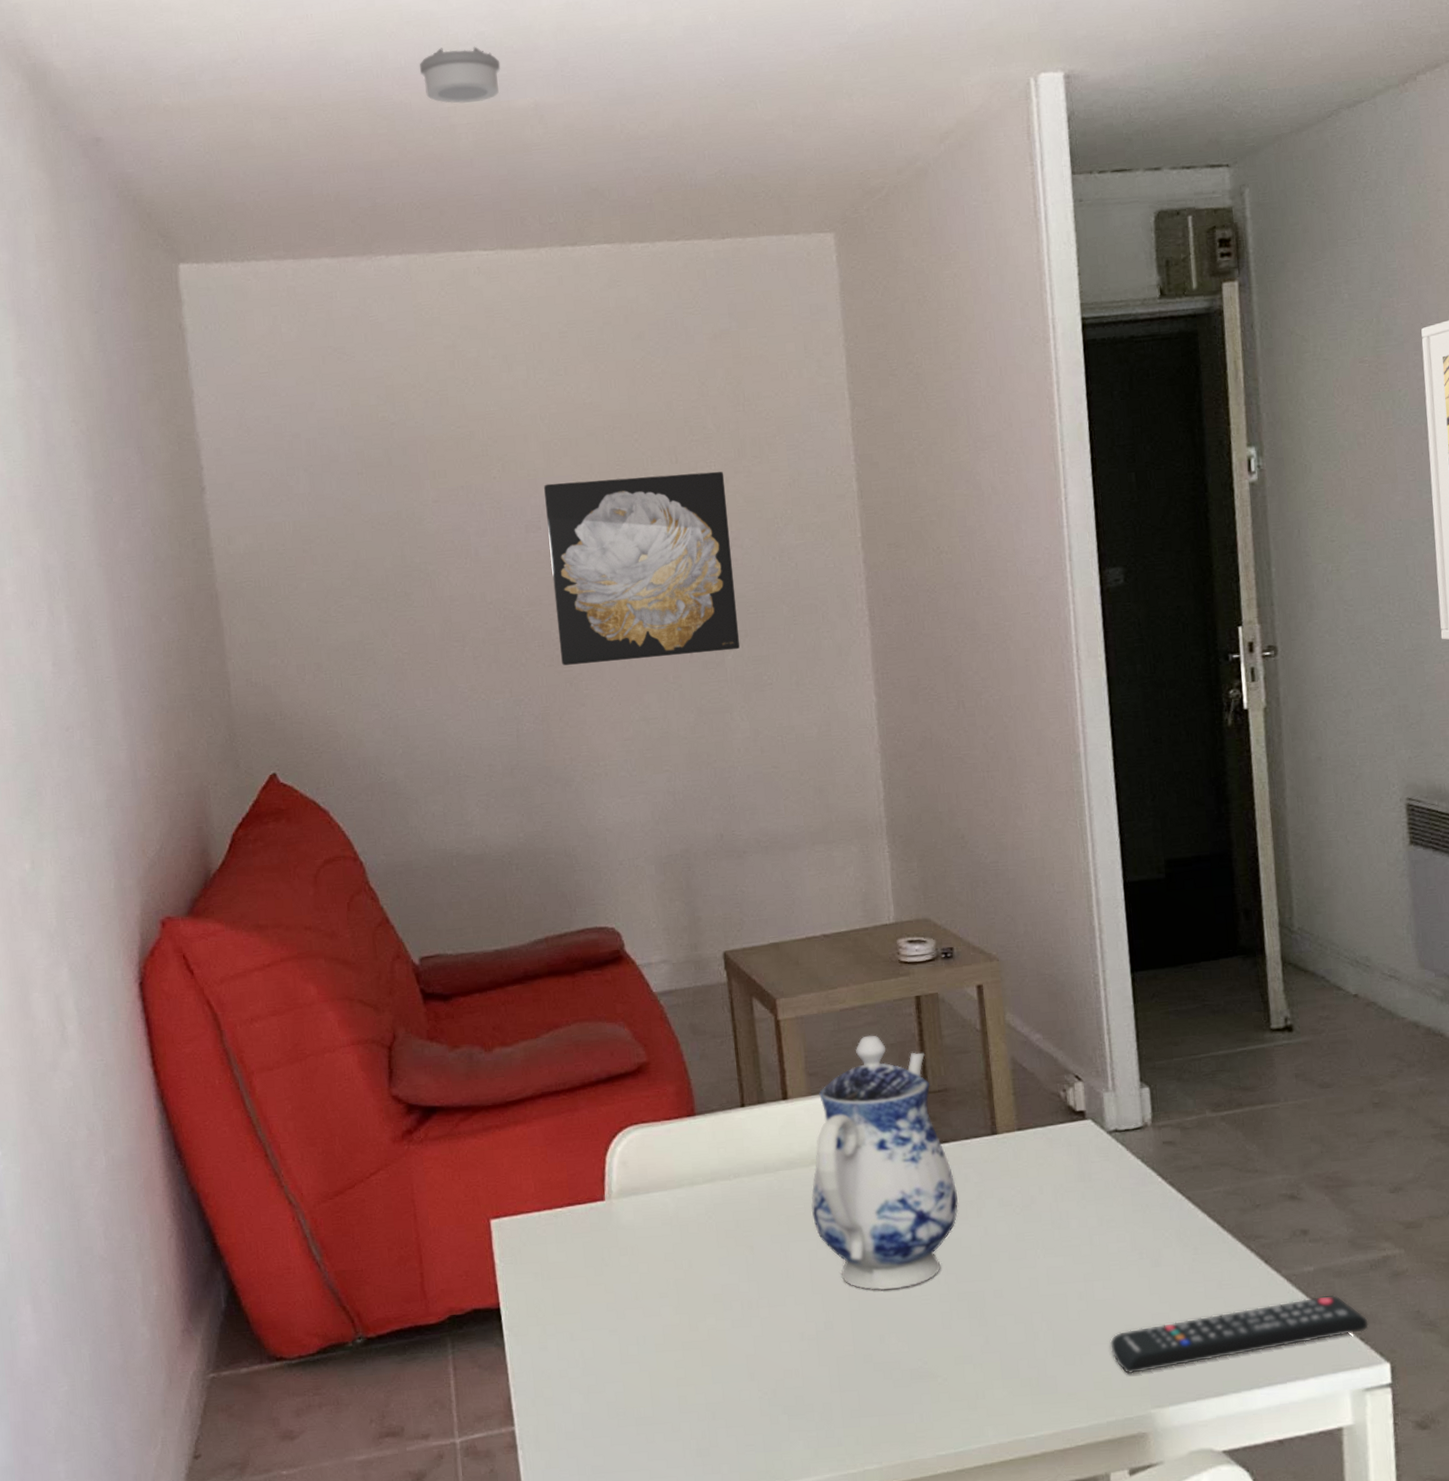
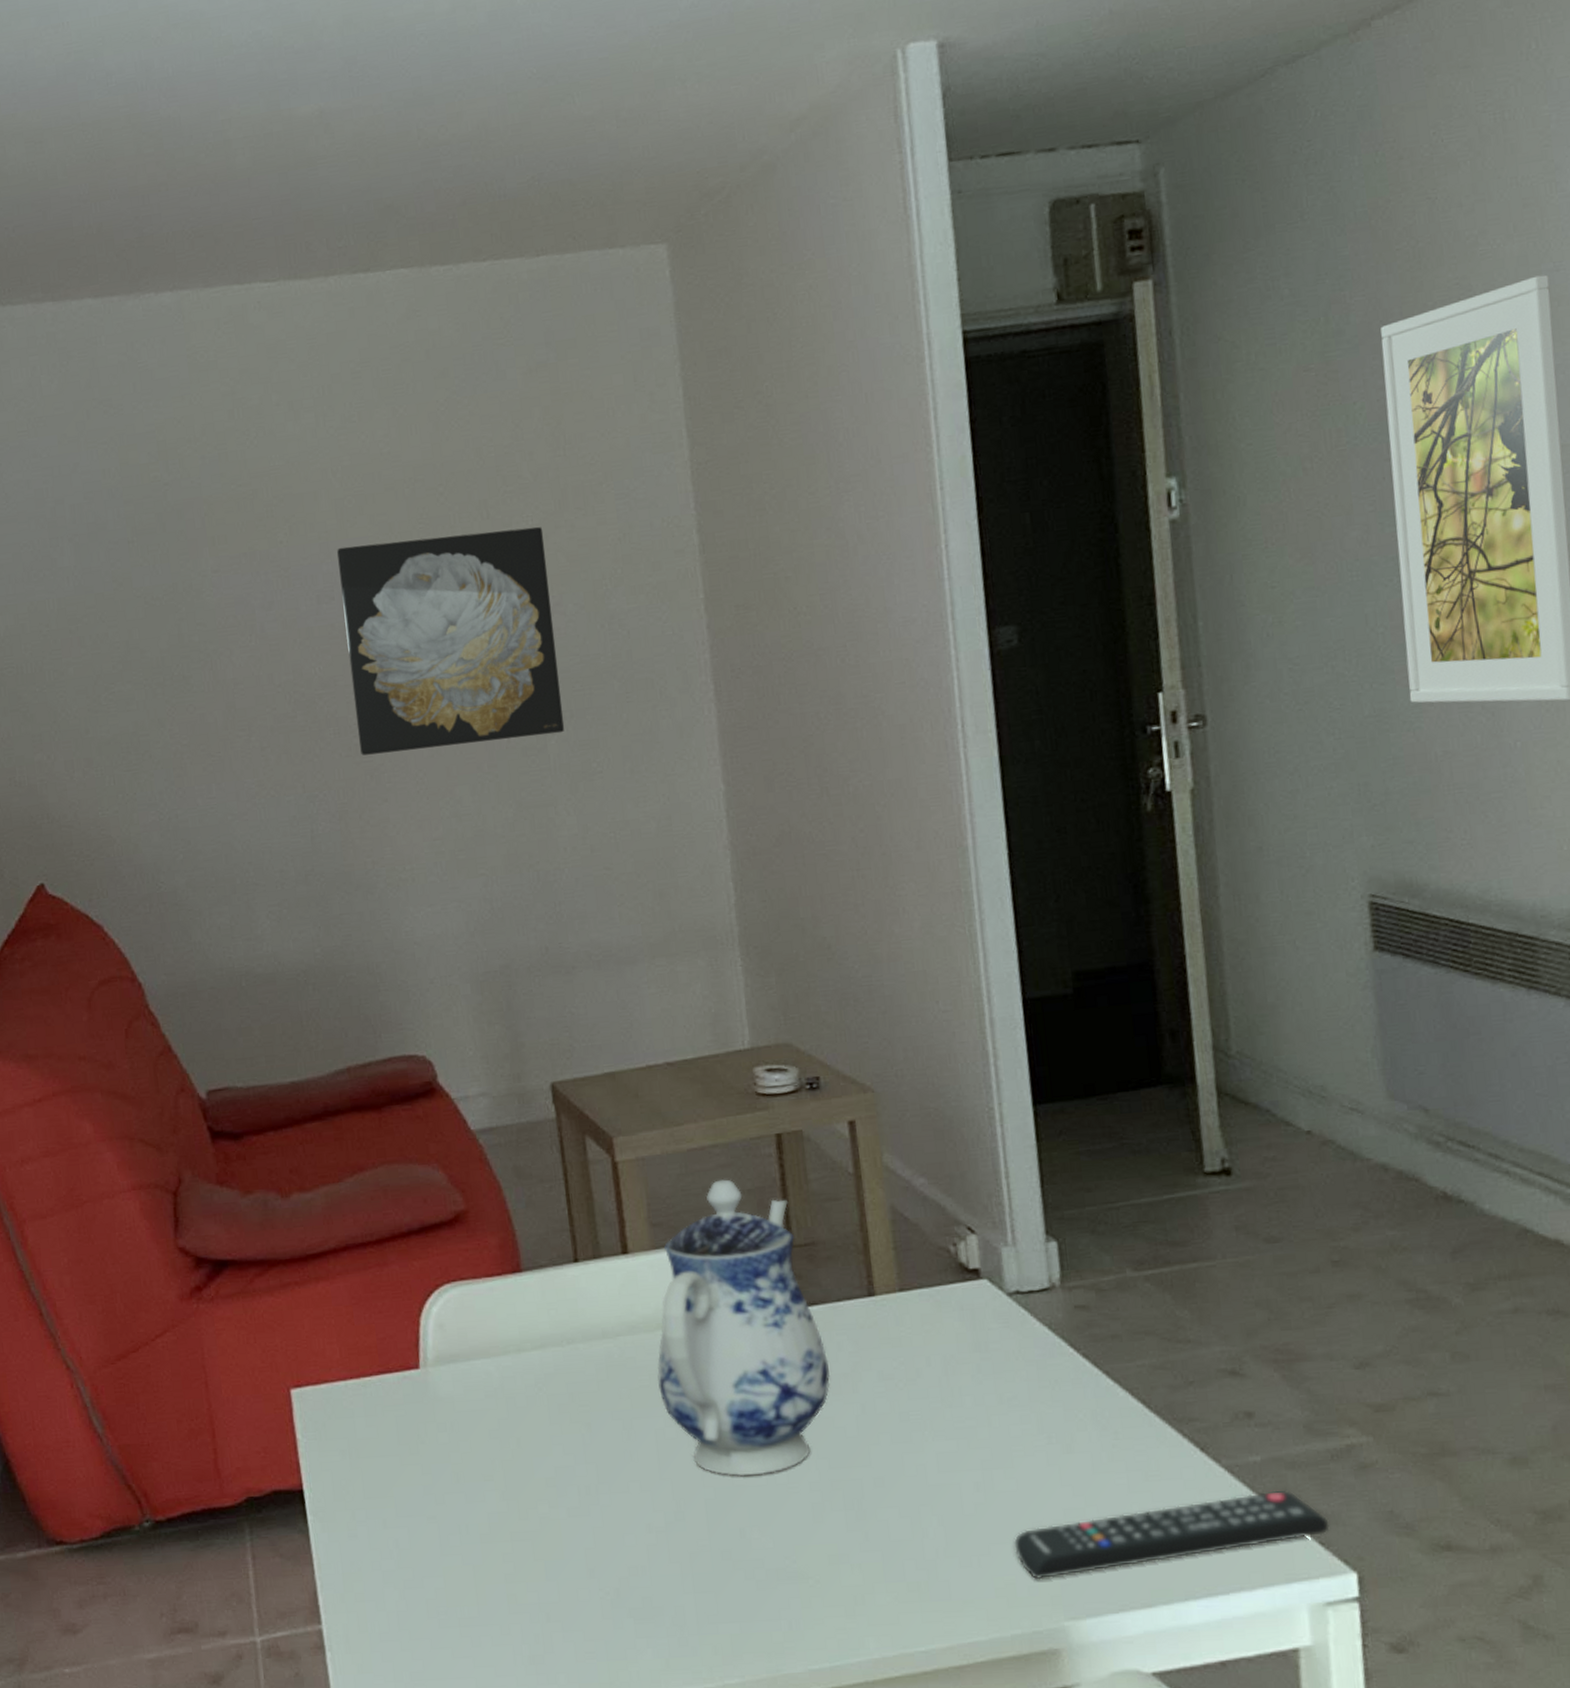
smoke detector: present [419,46,501,104] -> none [188,48,281,115]

